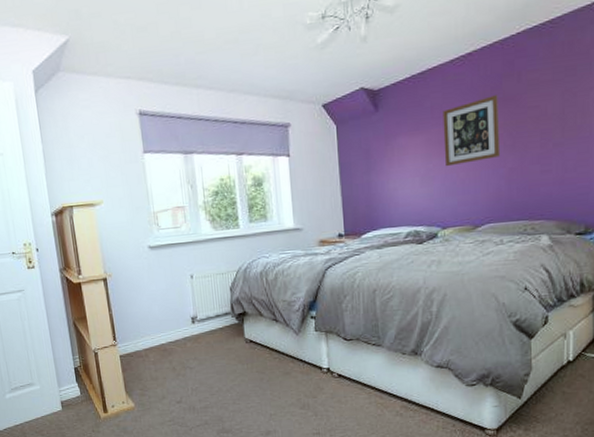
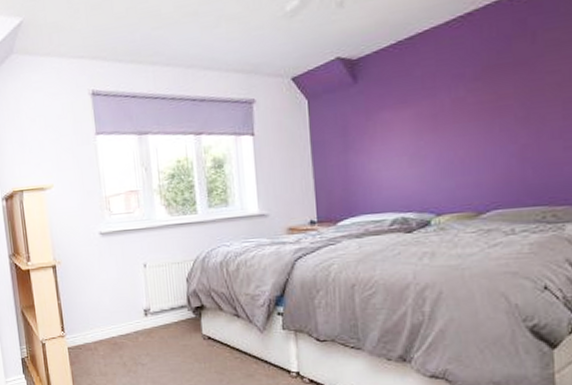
wall art: present [442,95,501,167] -> none [436,59,511,144]

